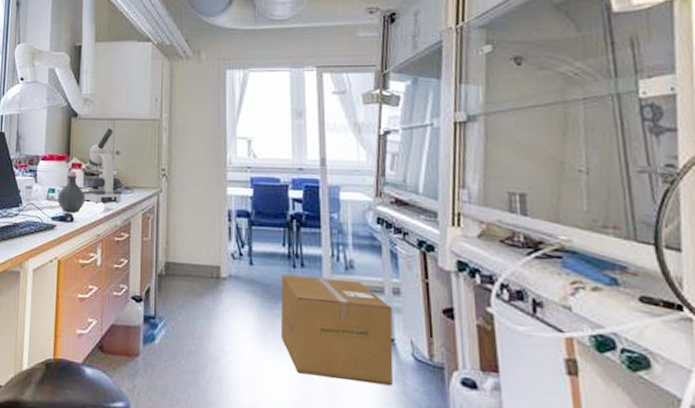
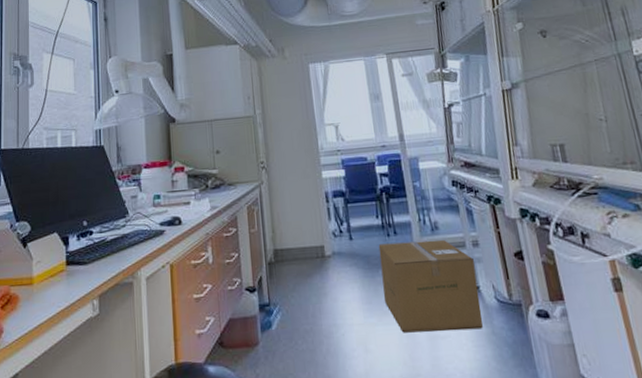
flask: present [57,171,86,213] -> none [164,175,191,216]
microscope: present [82,129,122,205] -> none [187,130,226,205]

